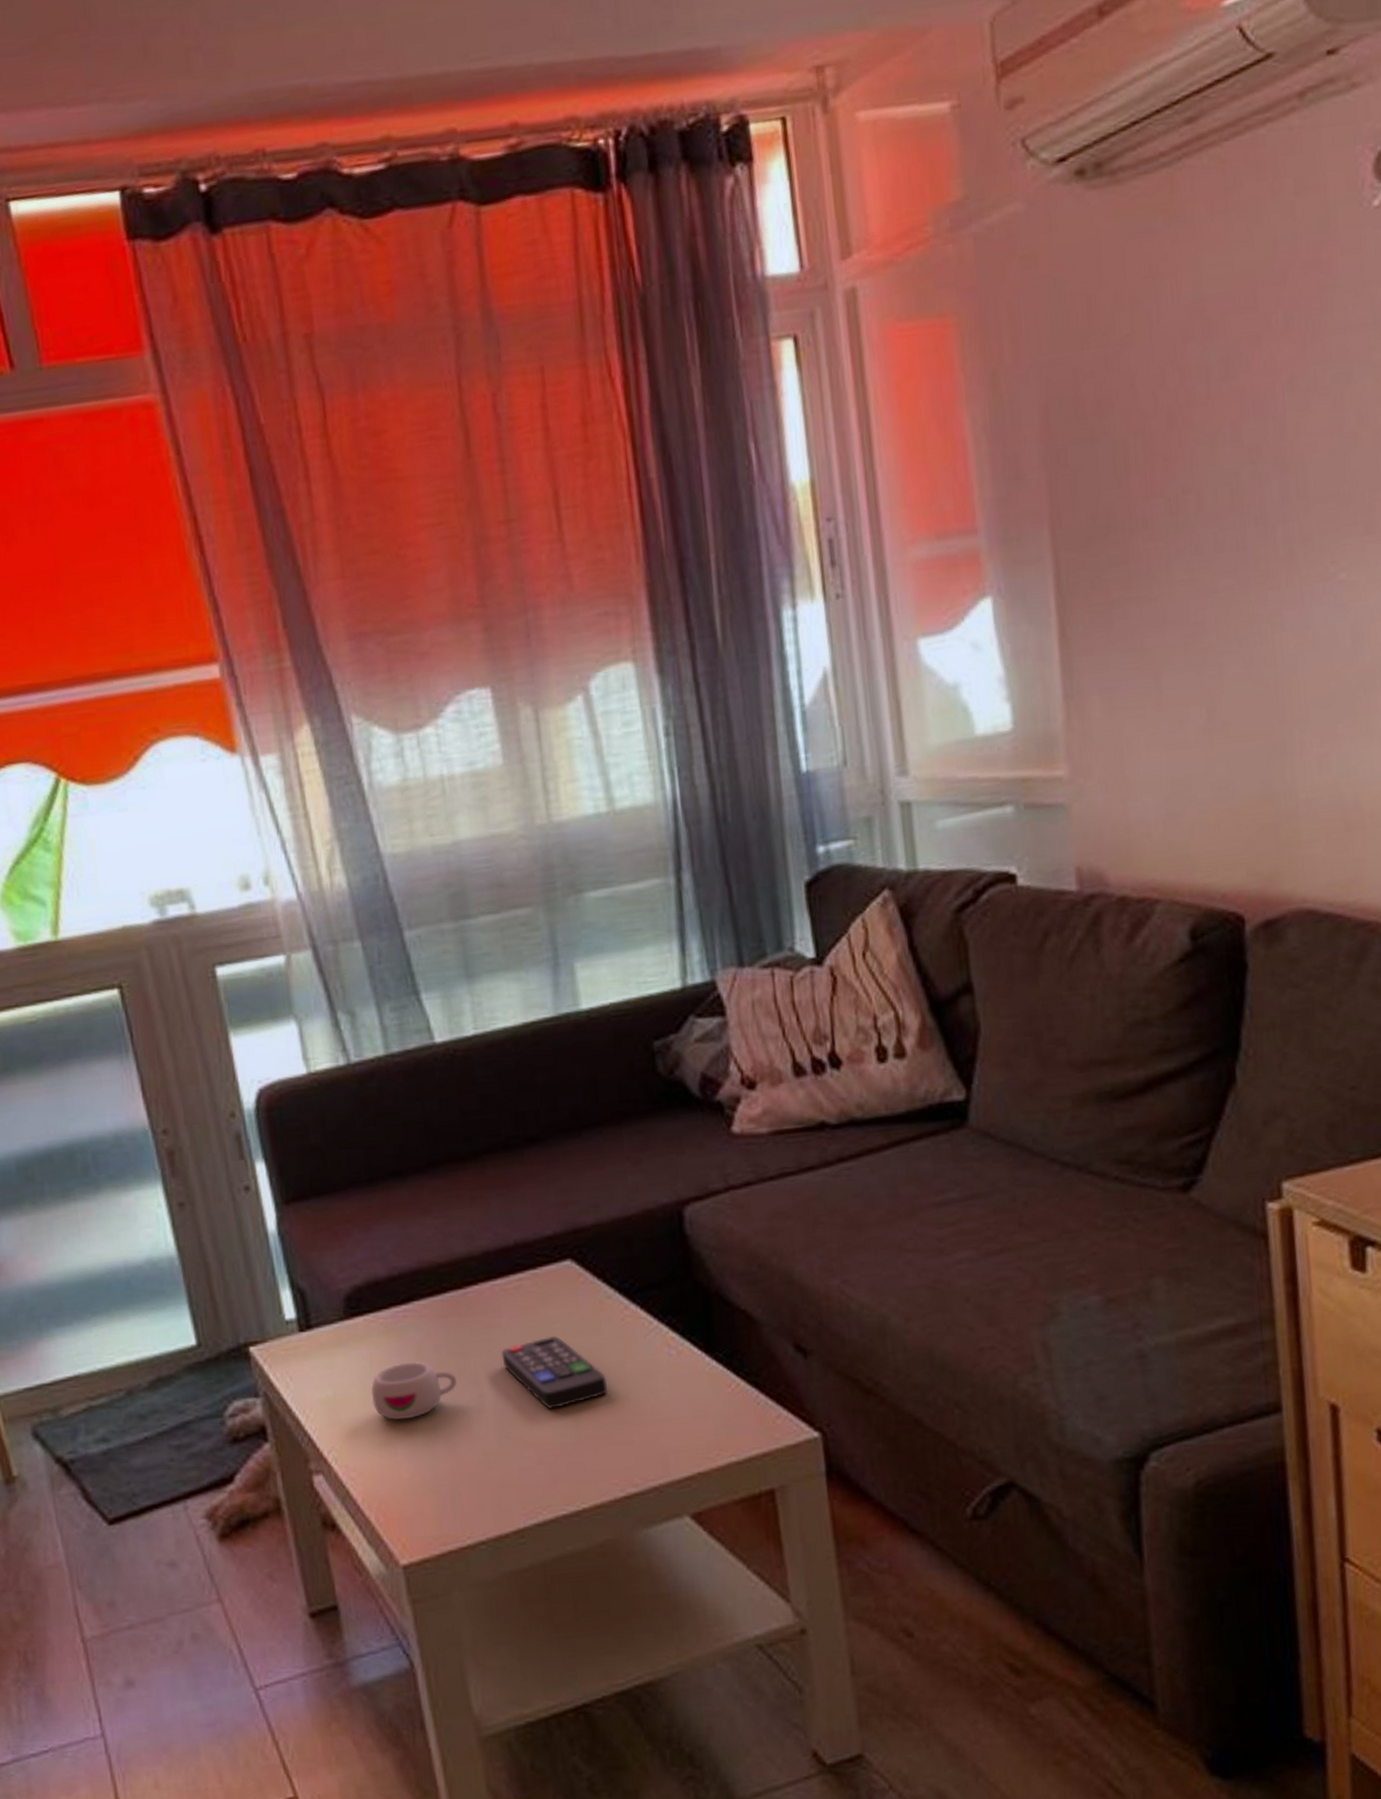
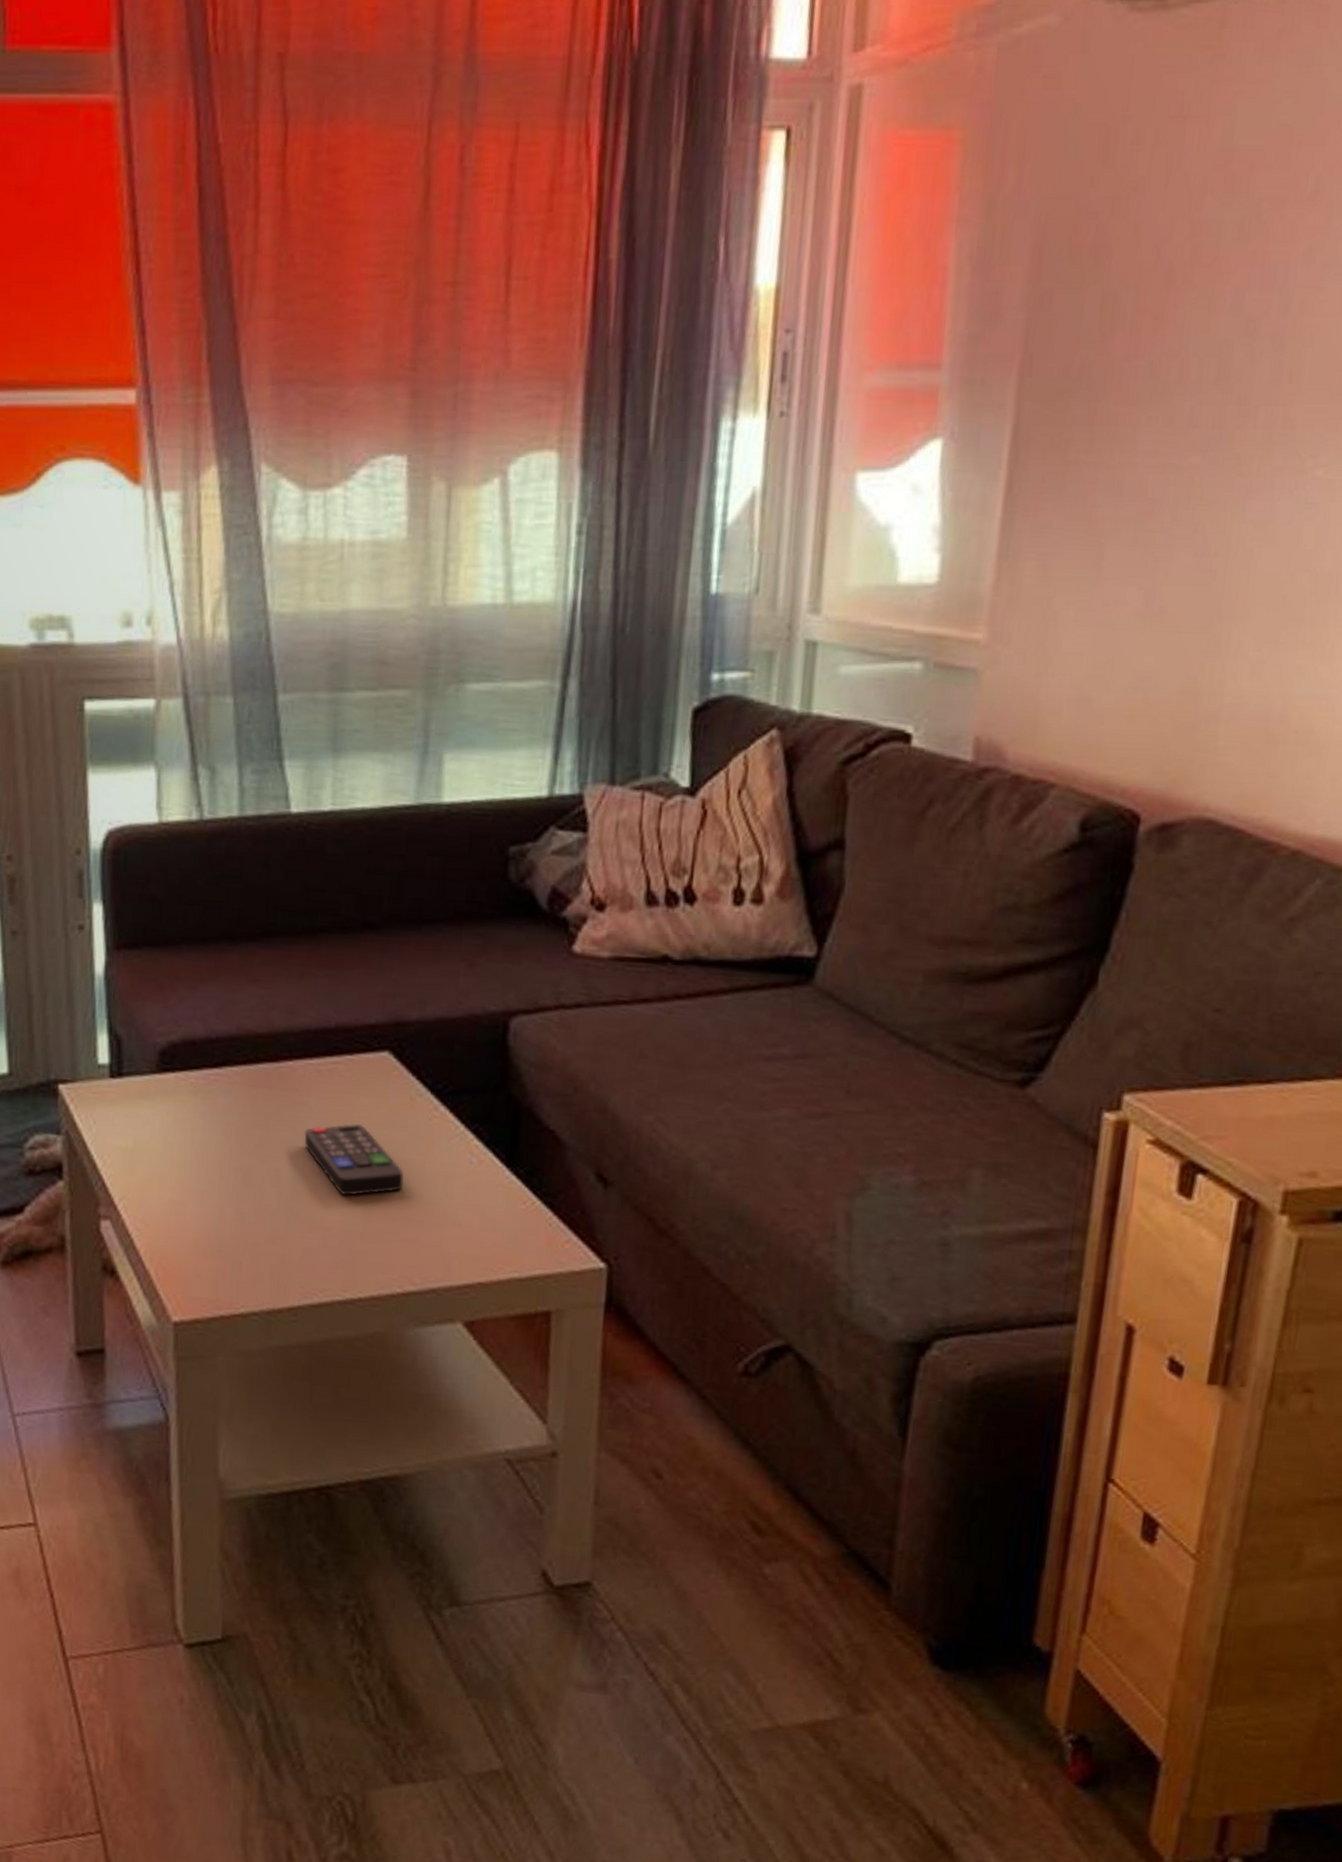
mug: present [371,1362,457,1421] -> none [169,1124,257,1181]

